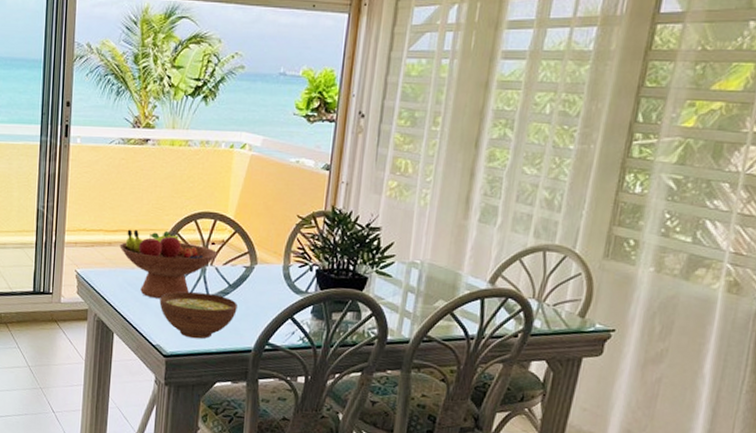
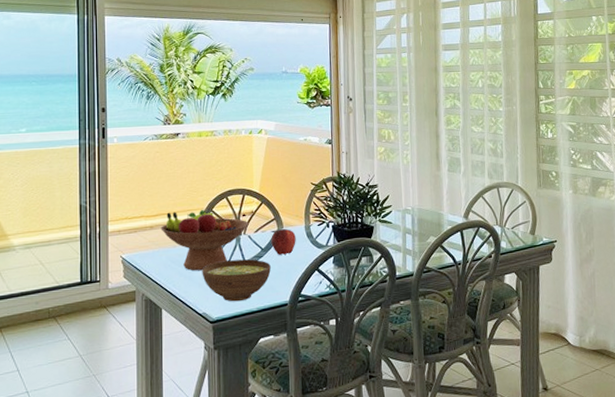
apple: none [241,264,271,295] -> present [271,228,296,255]

